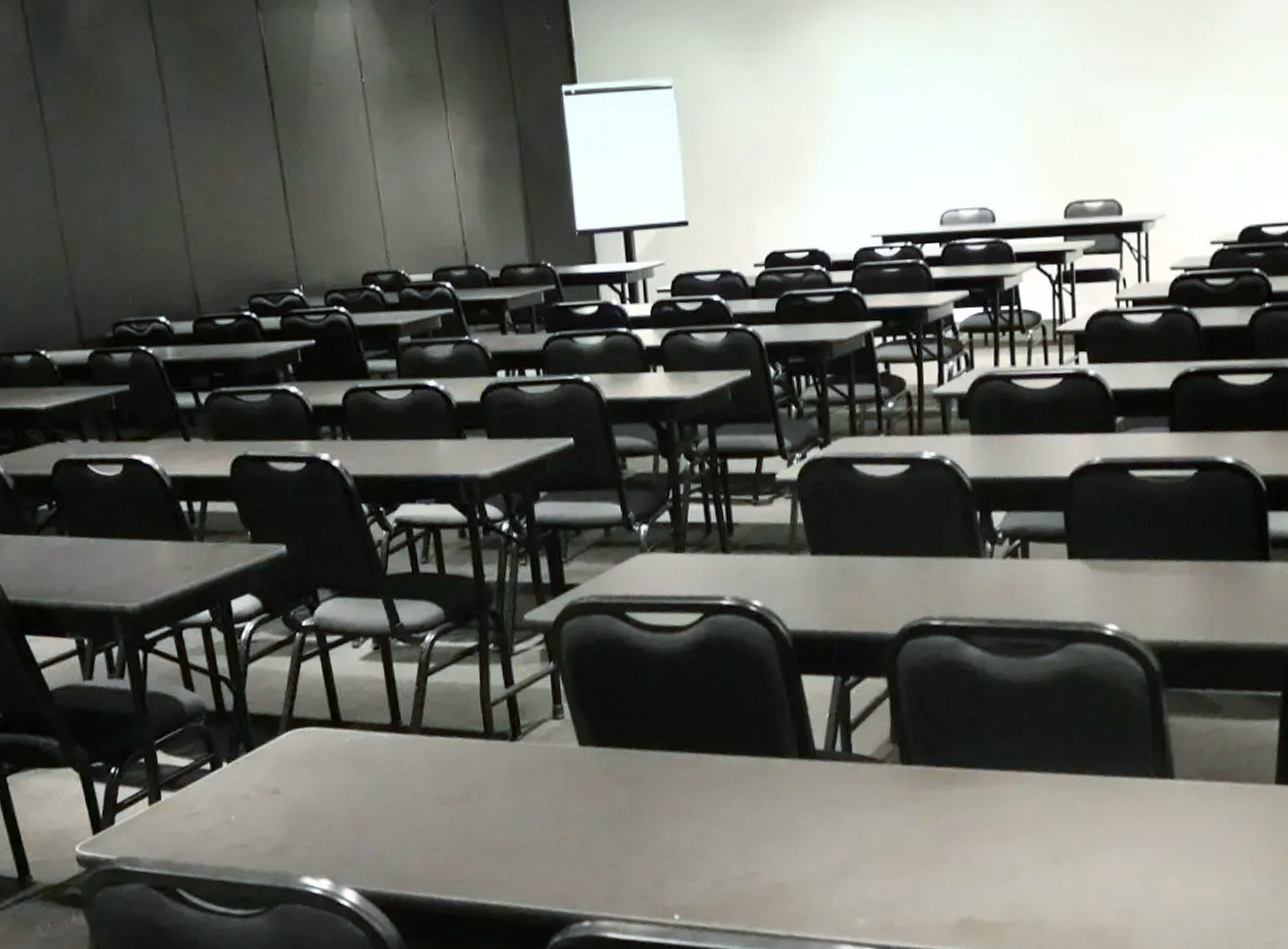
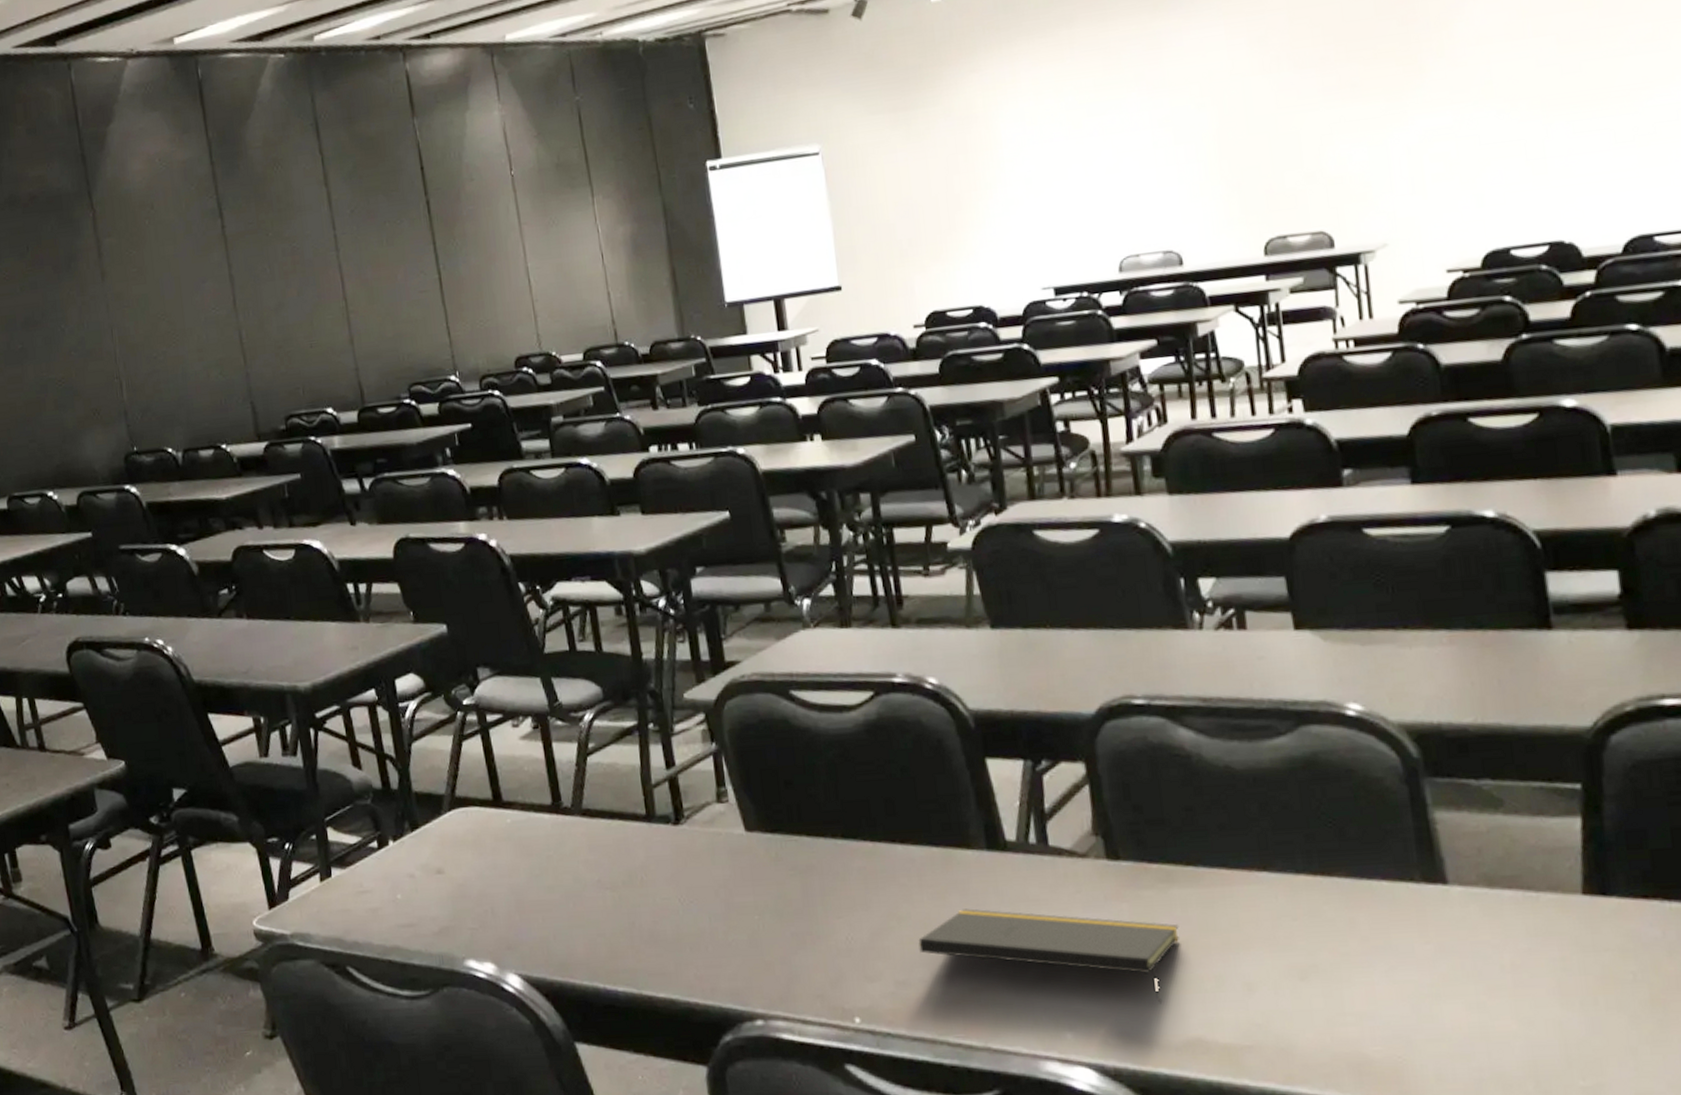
notepad: none [734,812,959,890] -> present [918,908,1179,1004]

